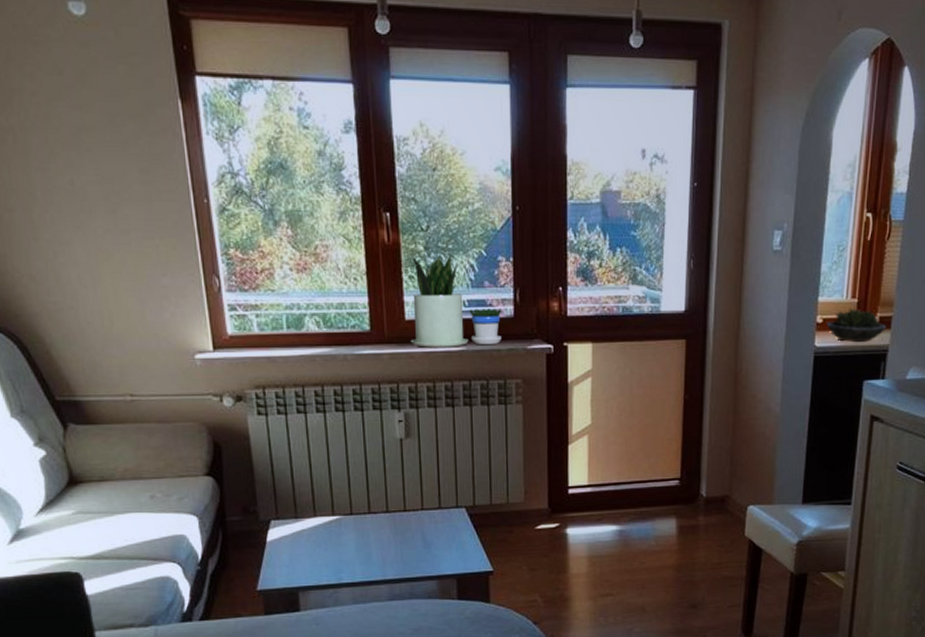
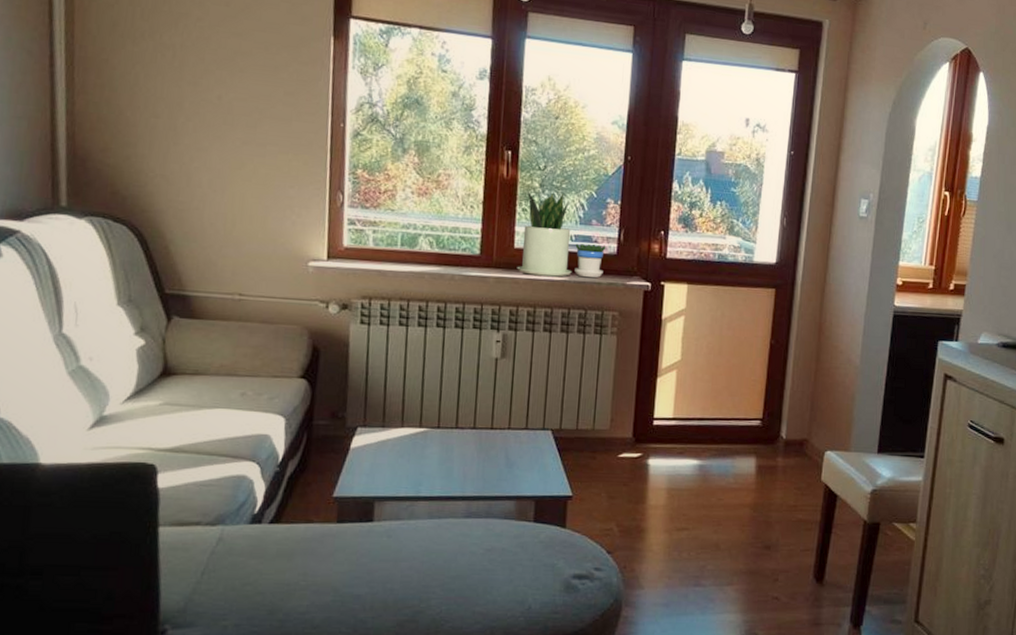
succulent plant: present [827,308,887,343] -> none [906,274,961,306]

